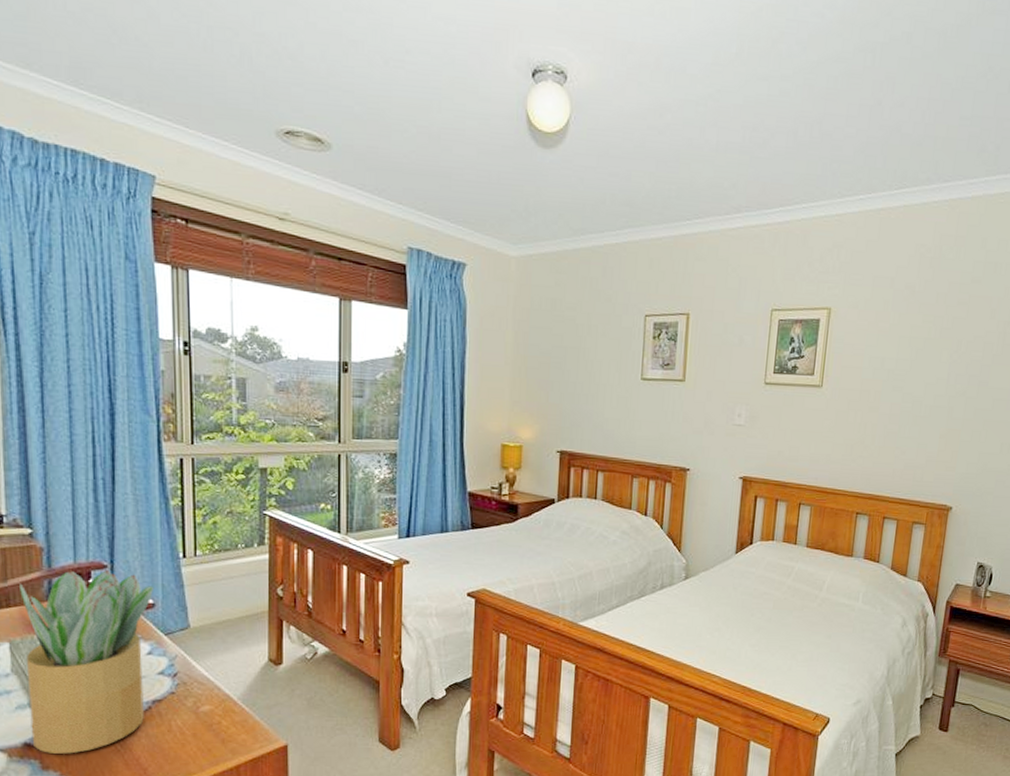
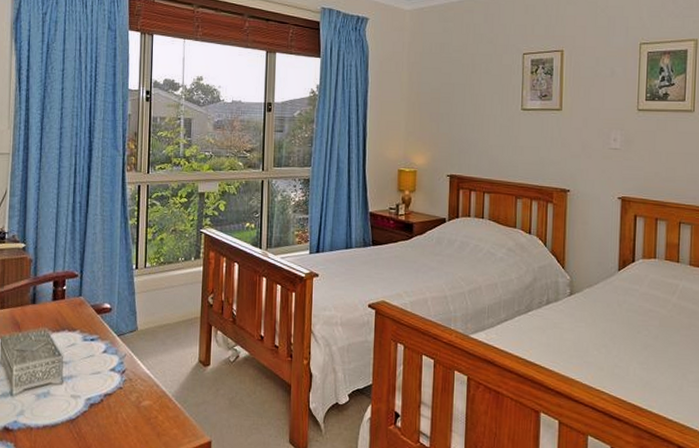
potted plant: present [20,570,155,754] -> none [10,278,112,439]

